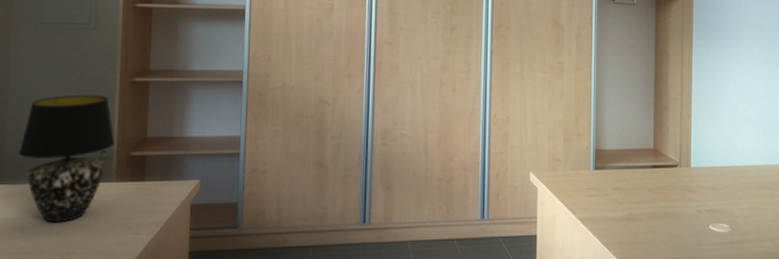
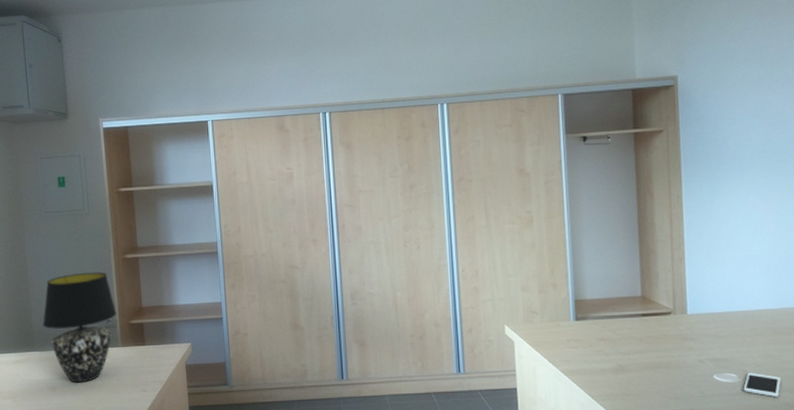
cell phone: none [733,223,763,247] -> present [743,372,781,398]

